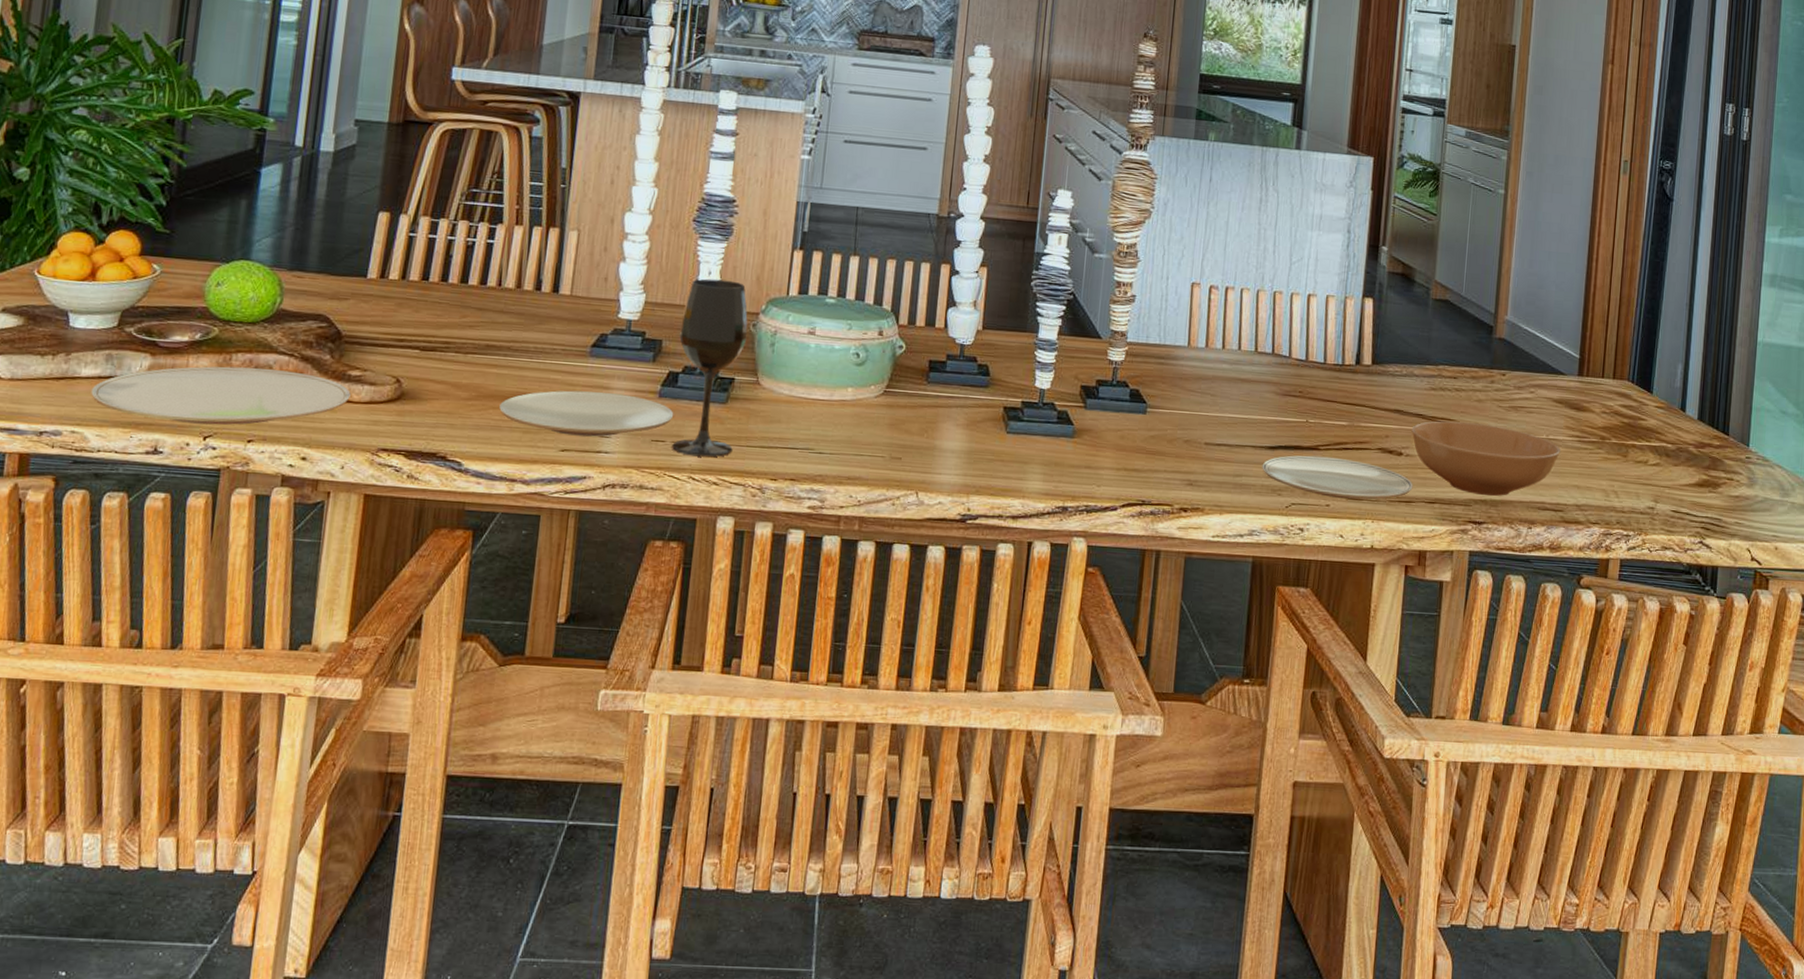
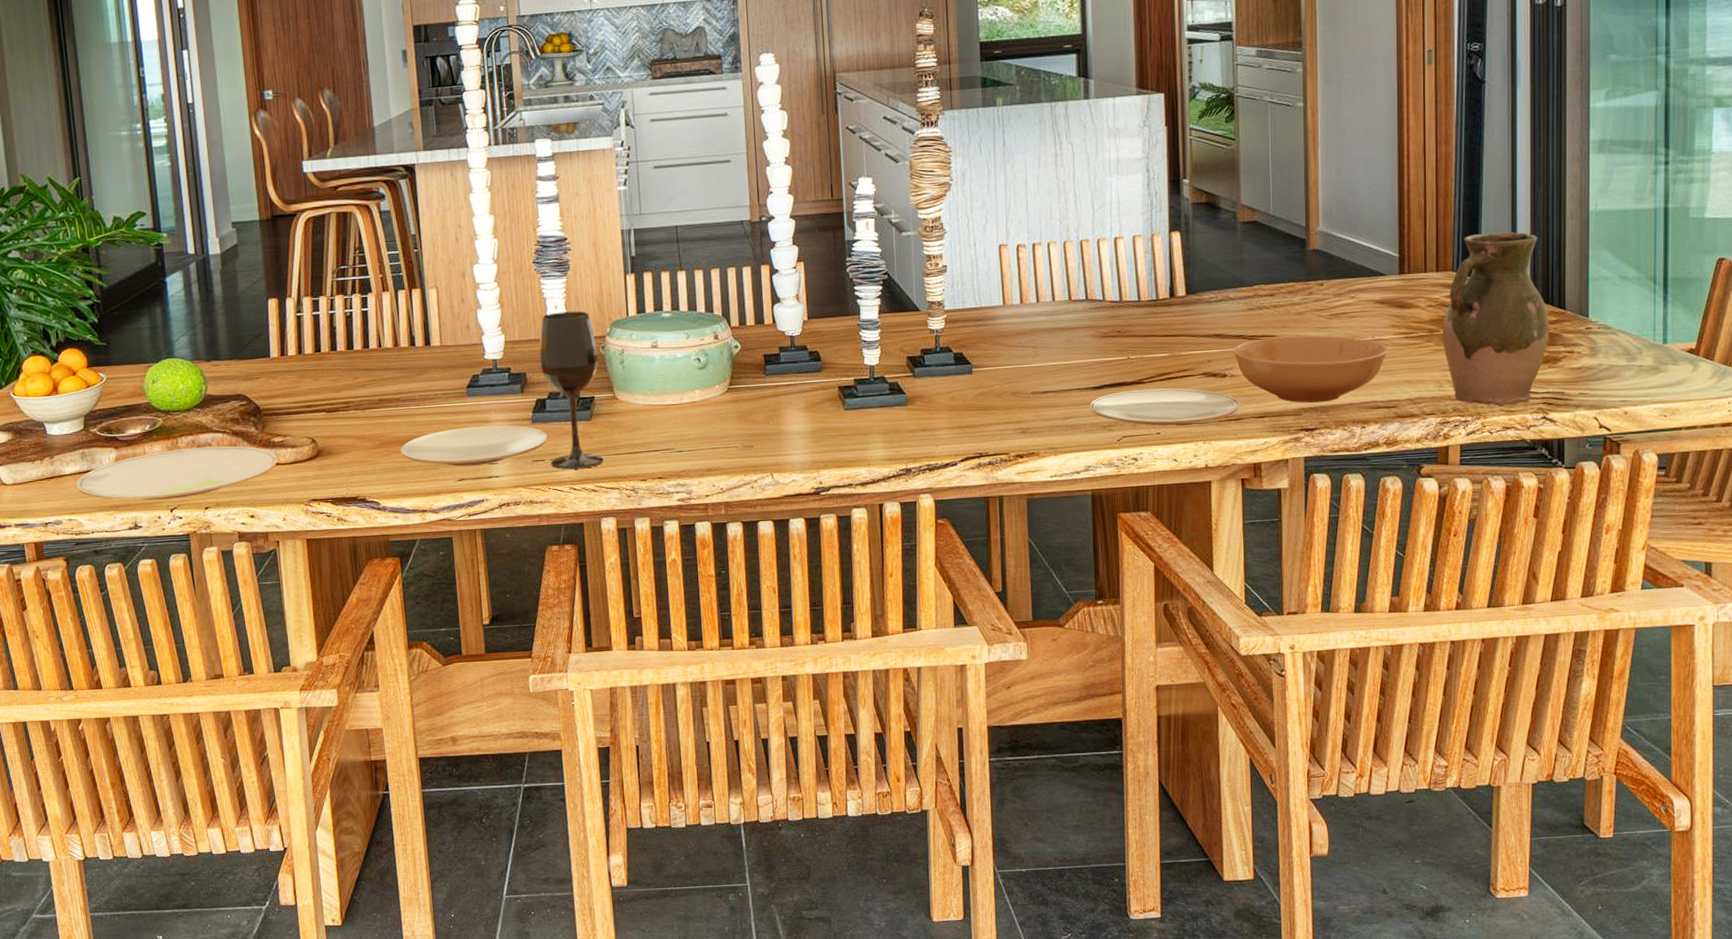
pitcher: none [1612,347,1713,525] -> present [1442,231,1550,406]

